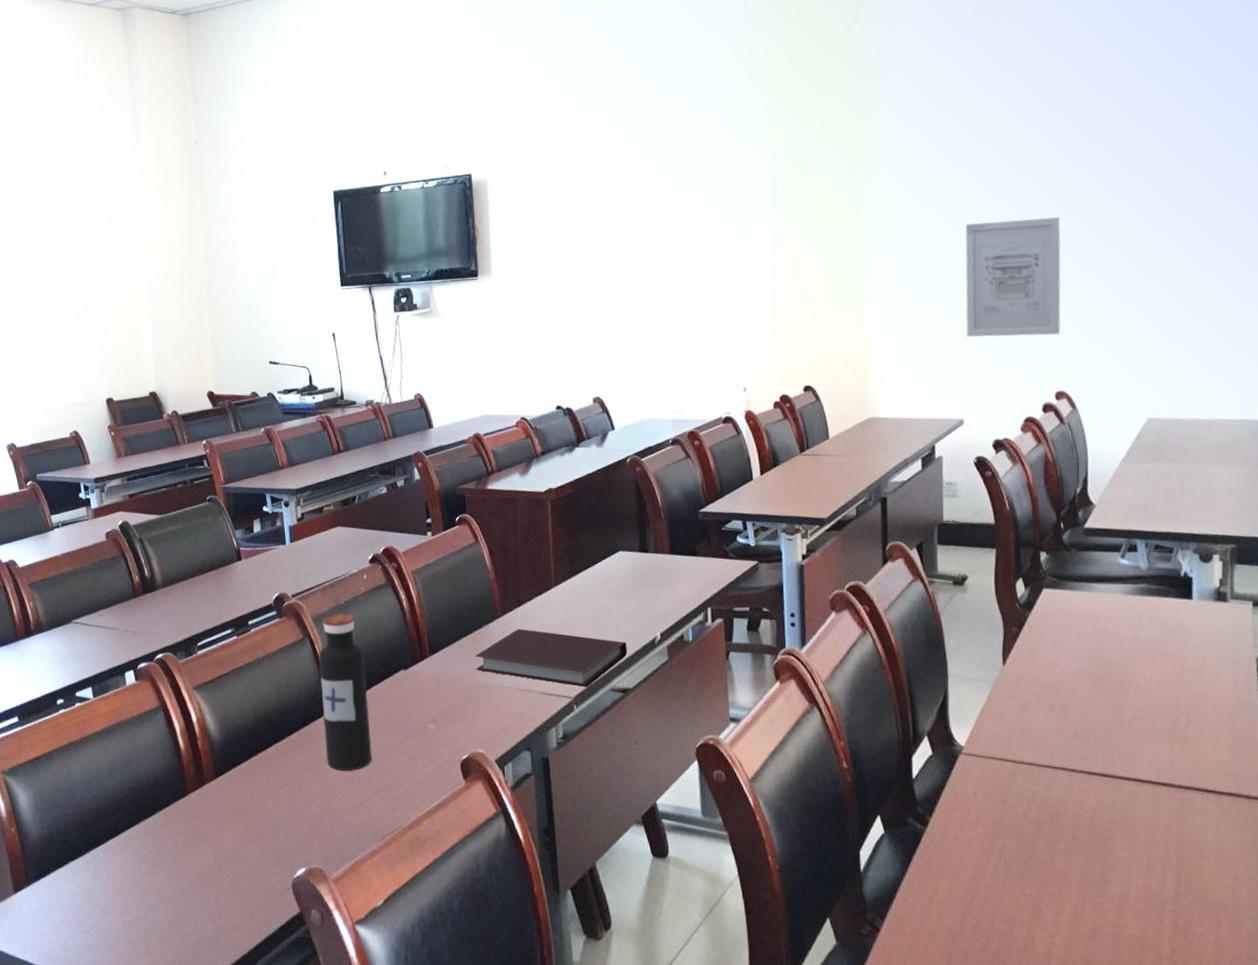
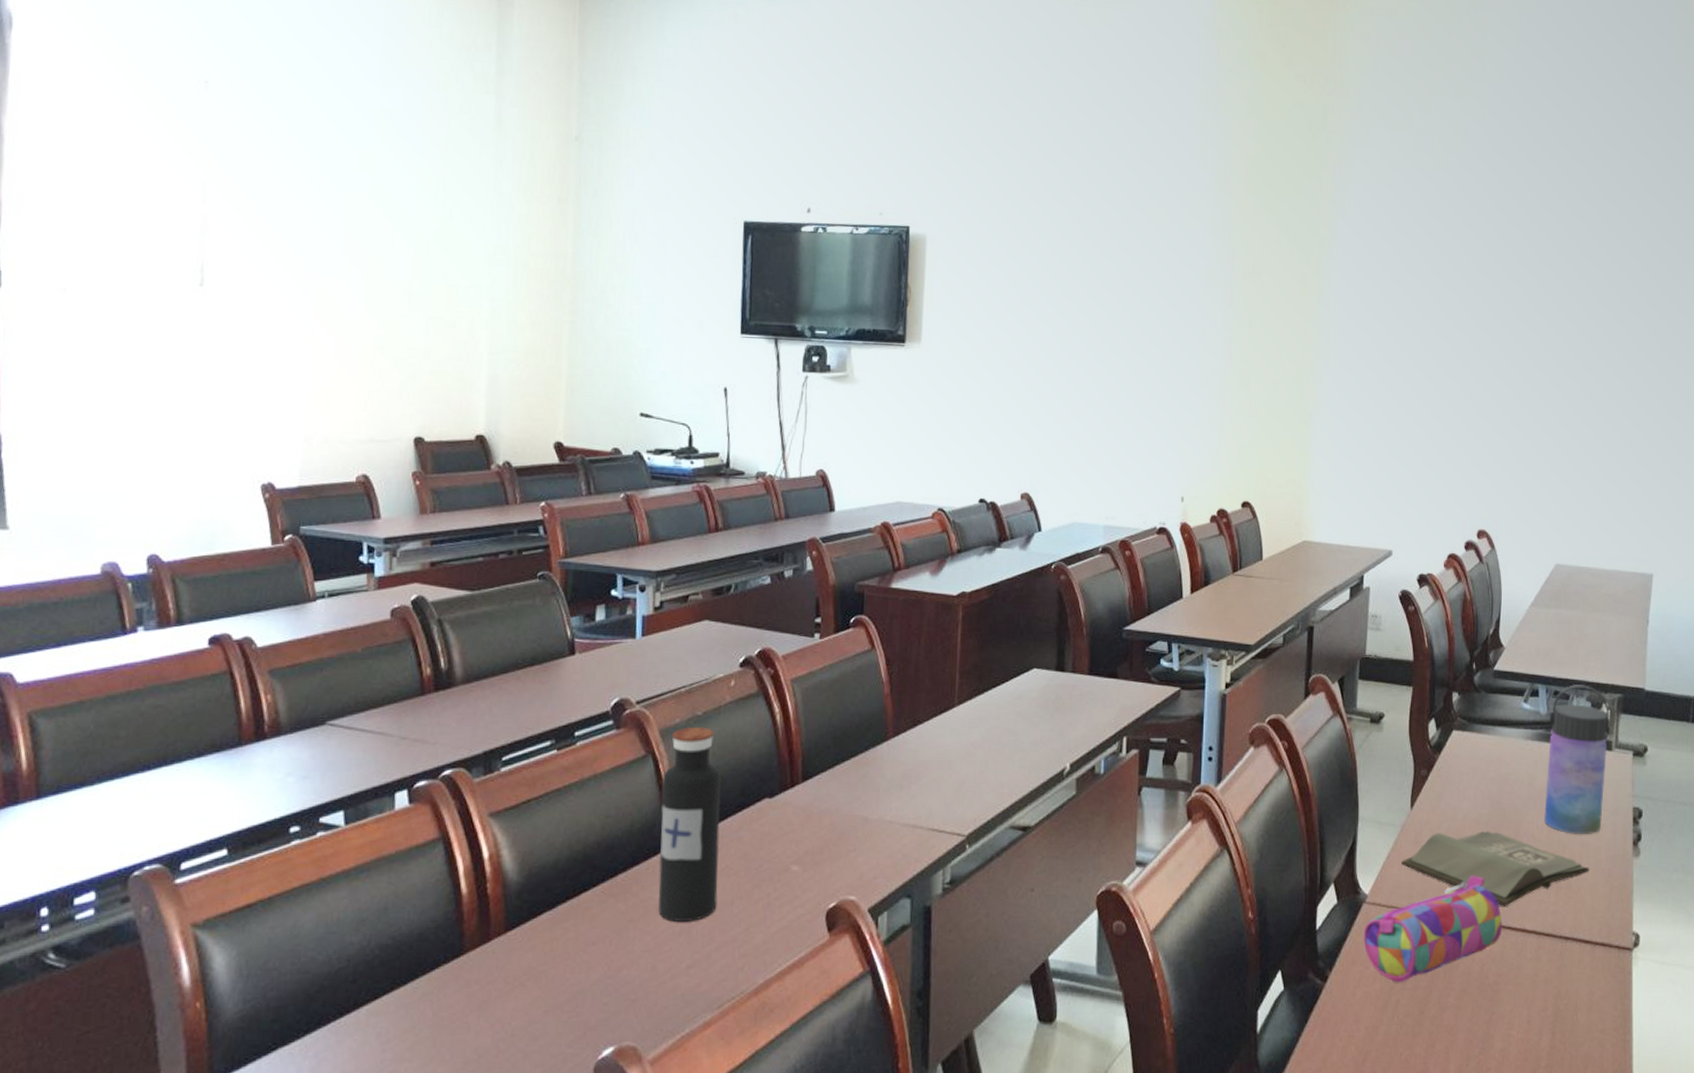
notebook: present [475,628,627,688] -> none [856,752,1032,824]
pencil case: none [962,727,1113,828] -> present [1363,875,1502,983]
wall art: present [965,217,1061,337] -> none [1401,352,1493,473]
hardback book: none [997,685,1209,757] -> present [1401,831,1589,906]
water bottle: none [1151,537,1224,686] -> present [1544,685,1611,834]

